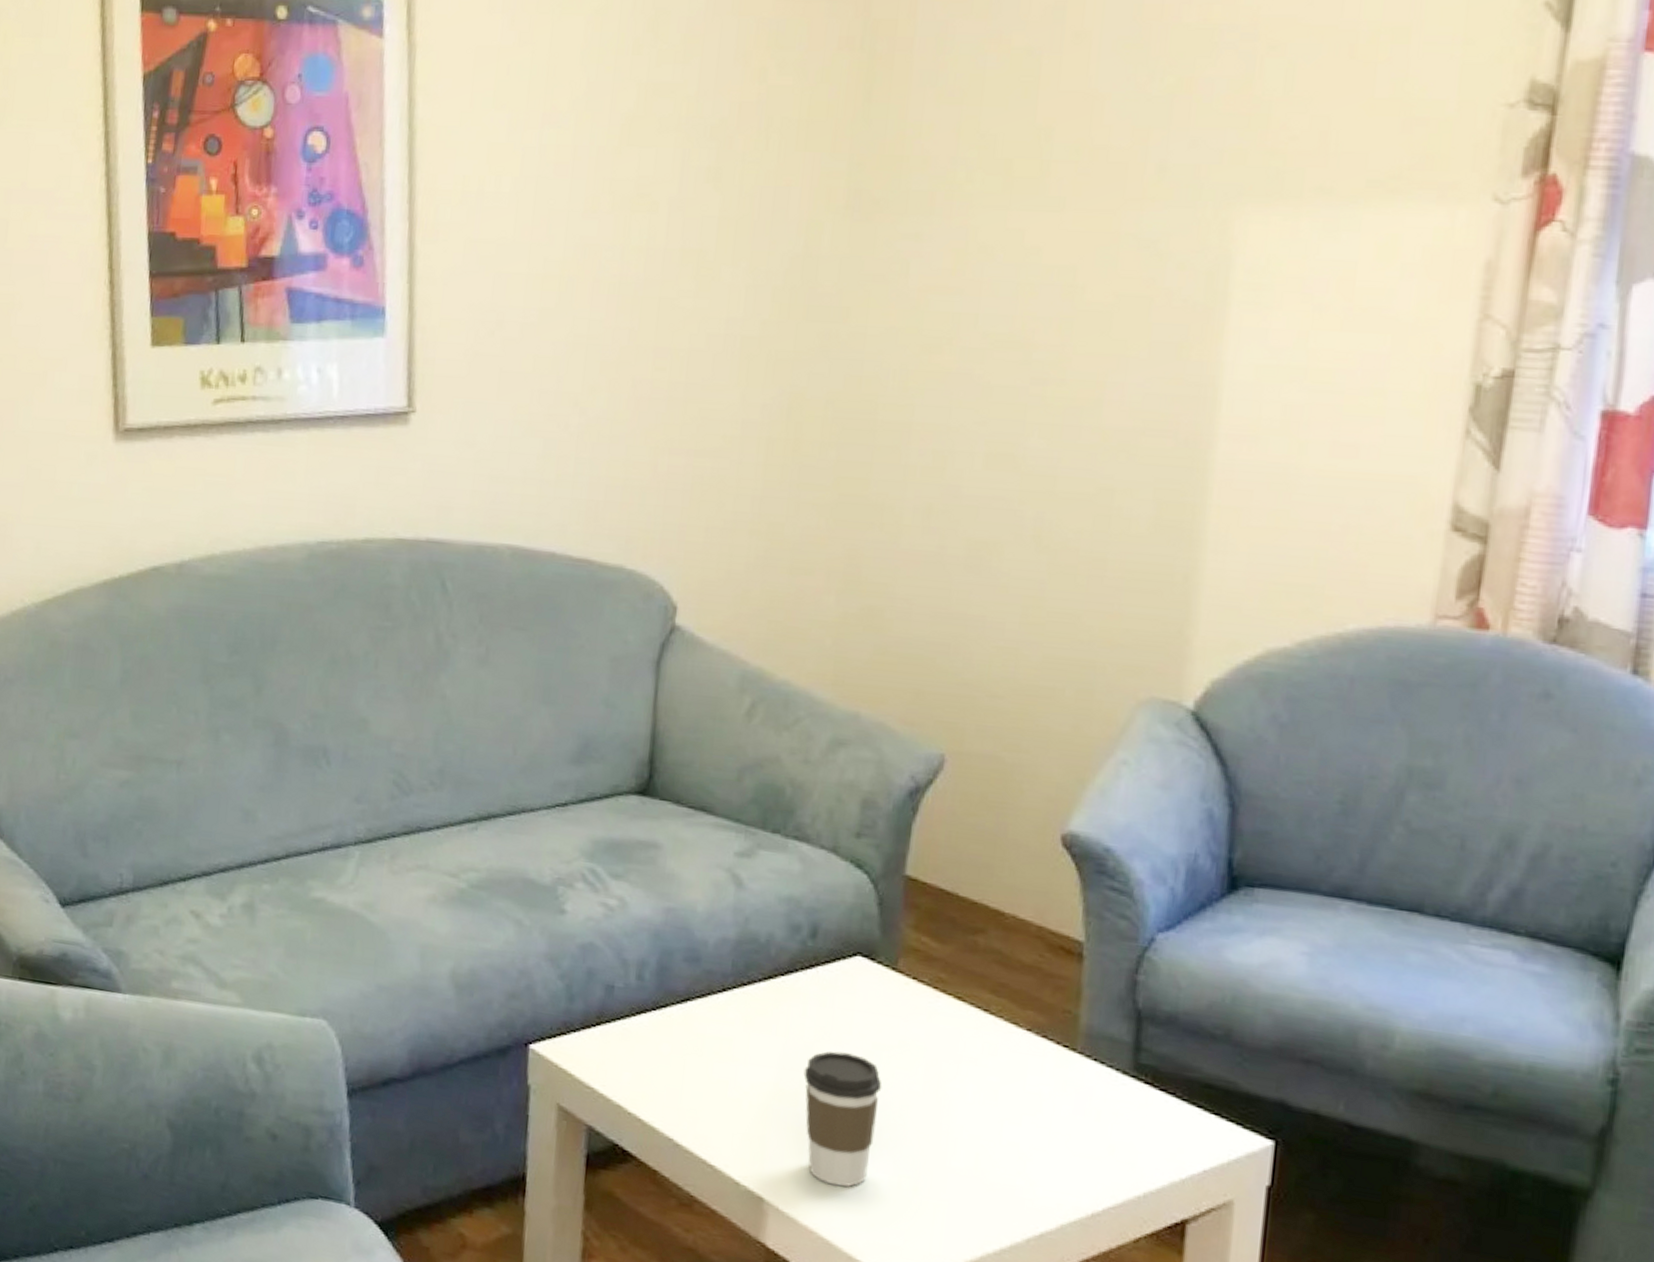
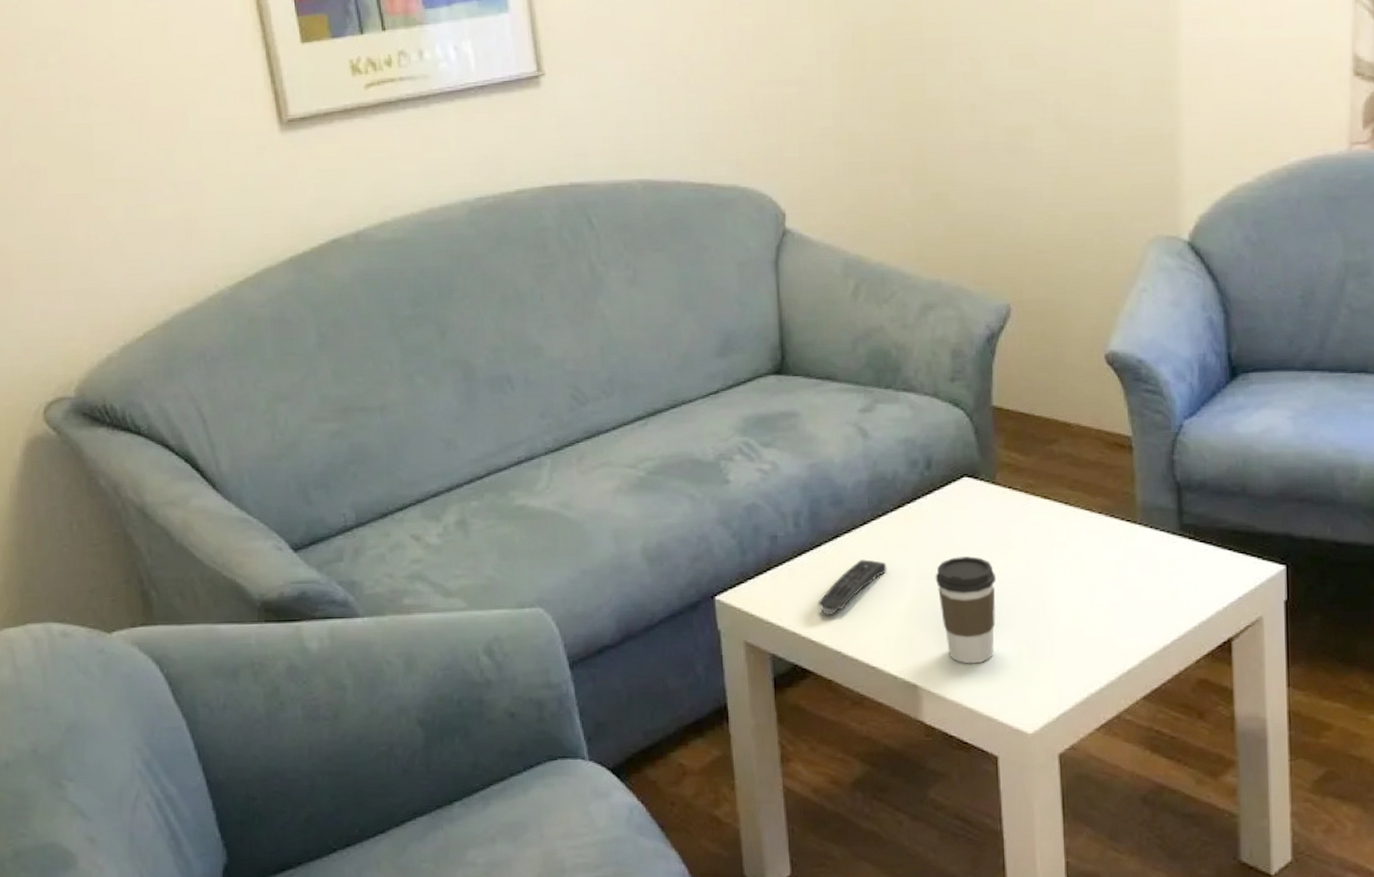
remote control: none [652,1033,745,1093] -> present [817,559,887,616]

